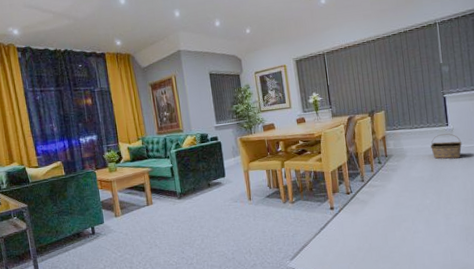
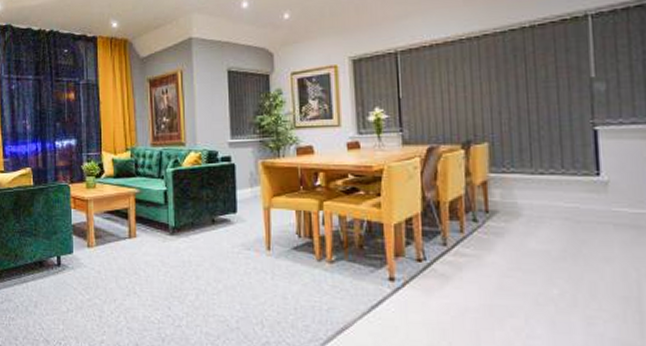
basket: present [431,133,462,159] -> none [566,188,624,229]

